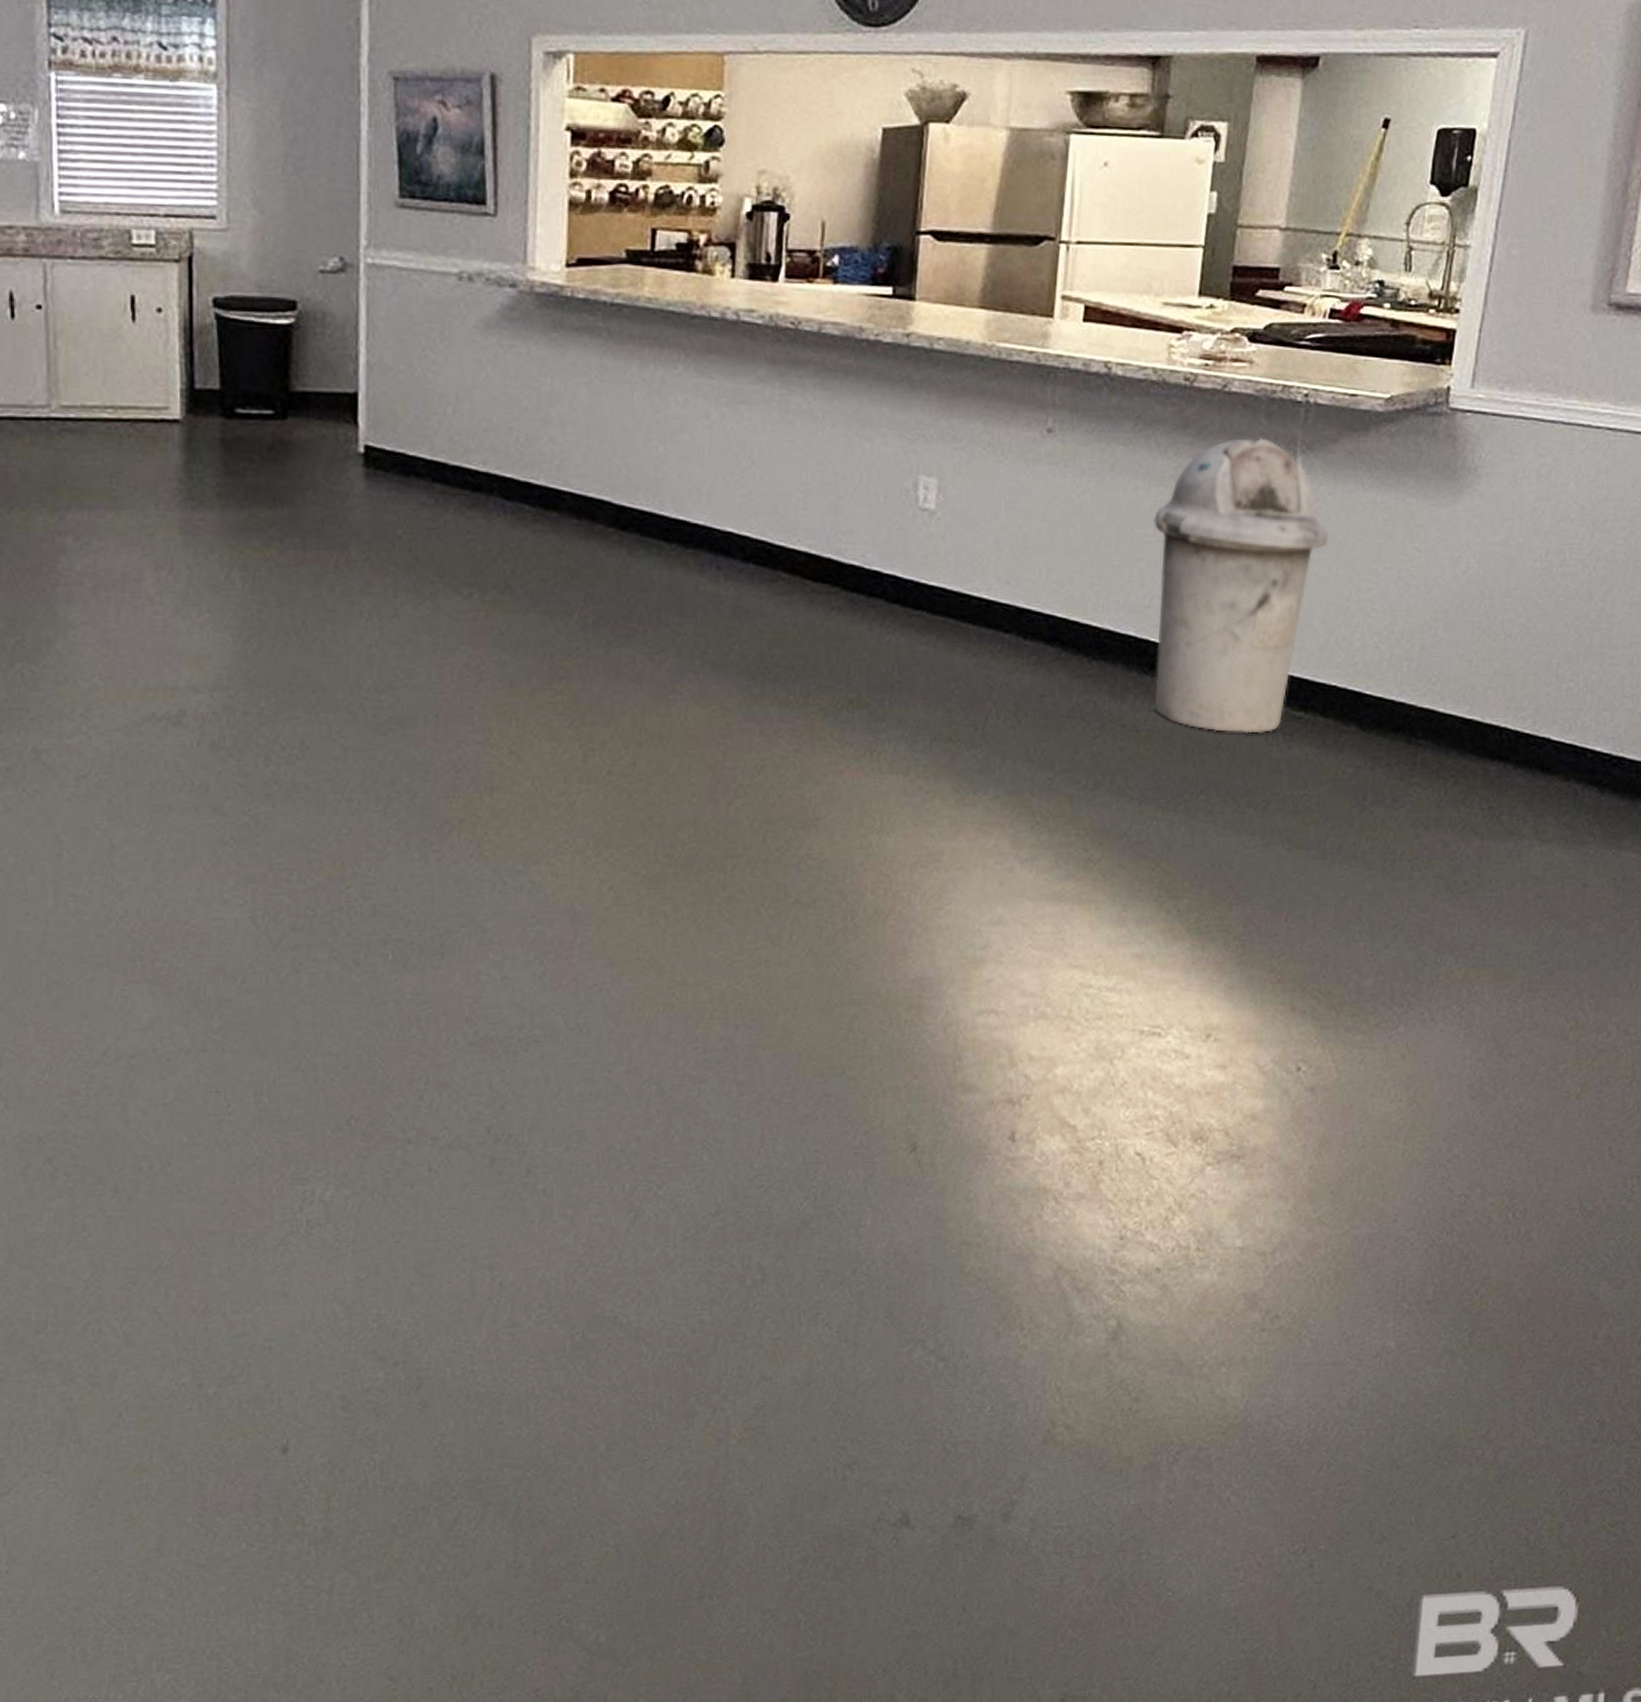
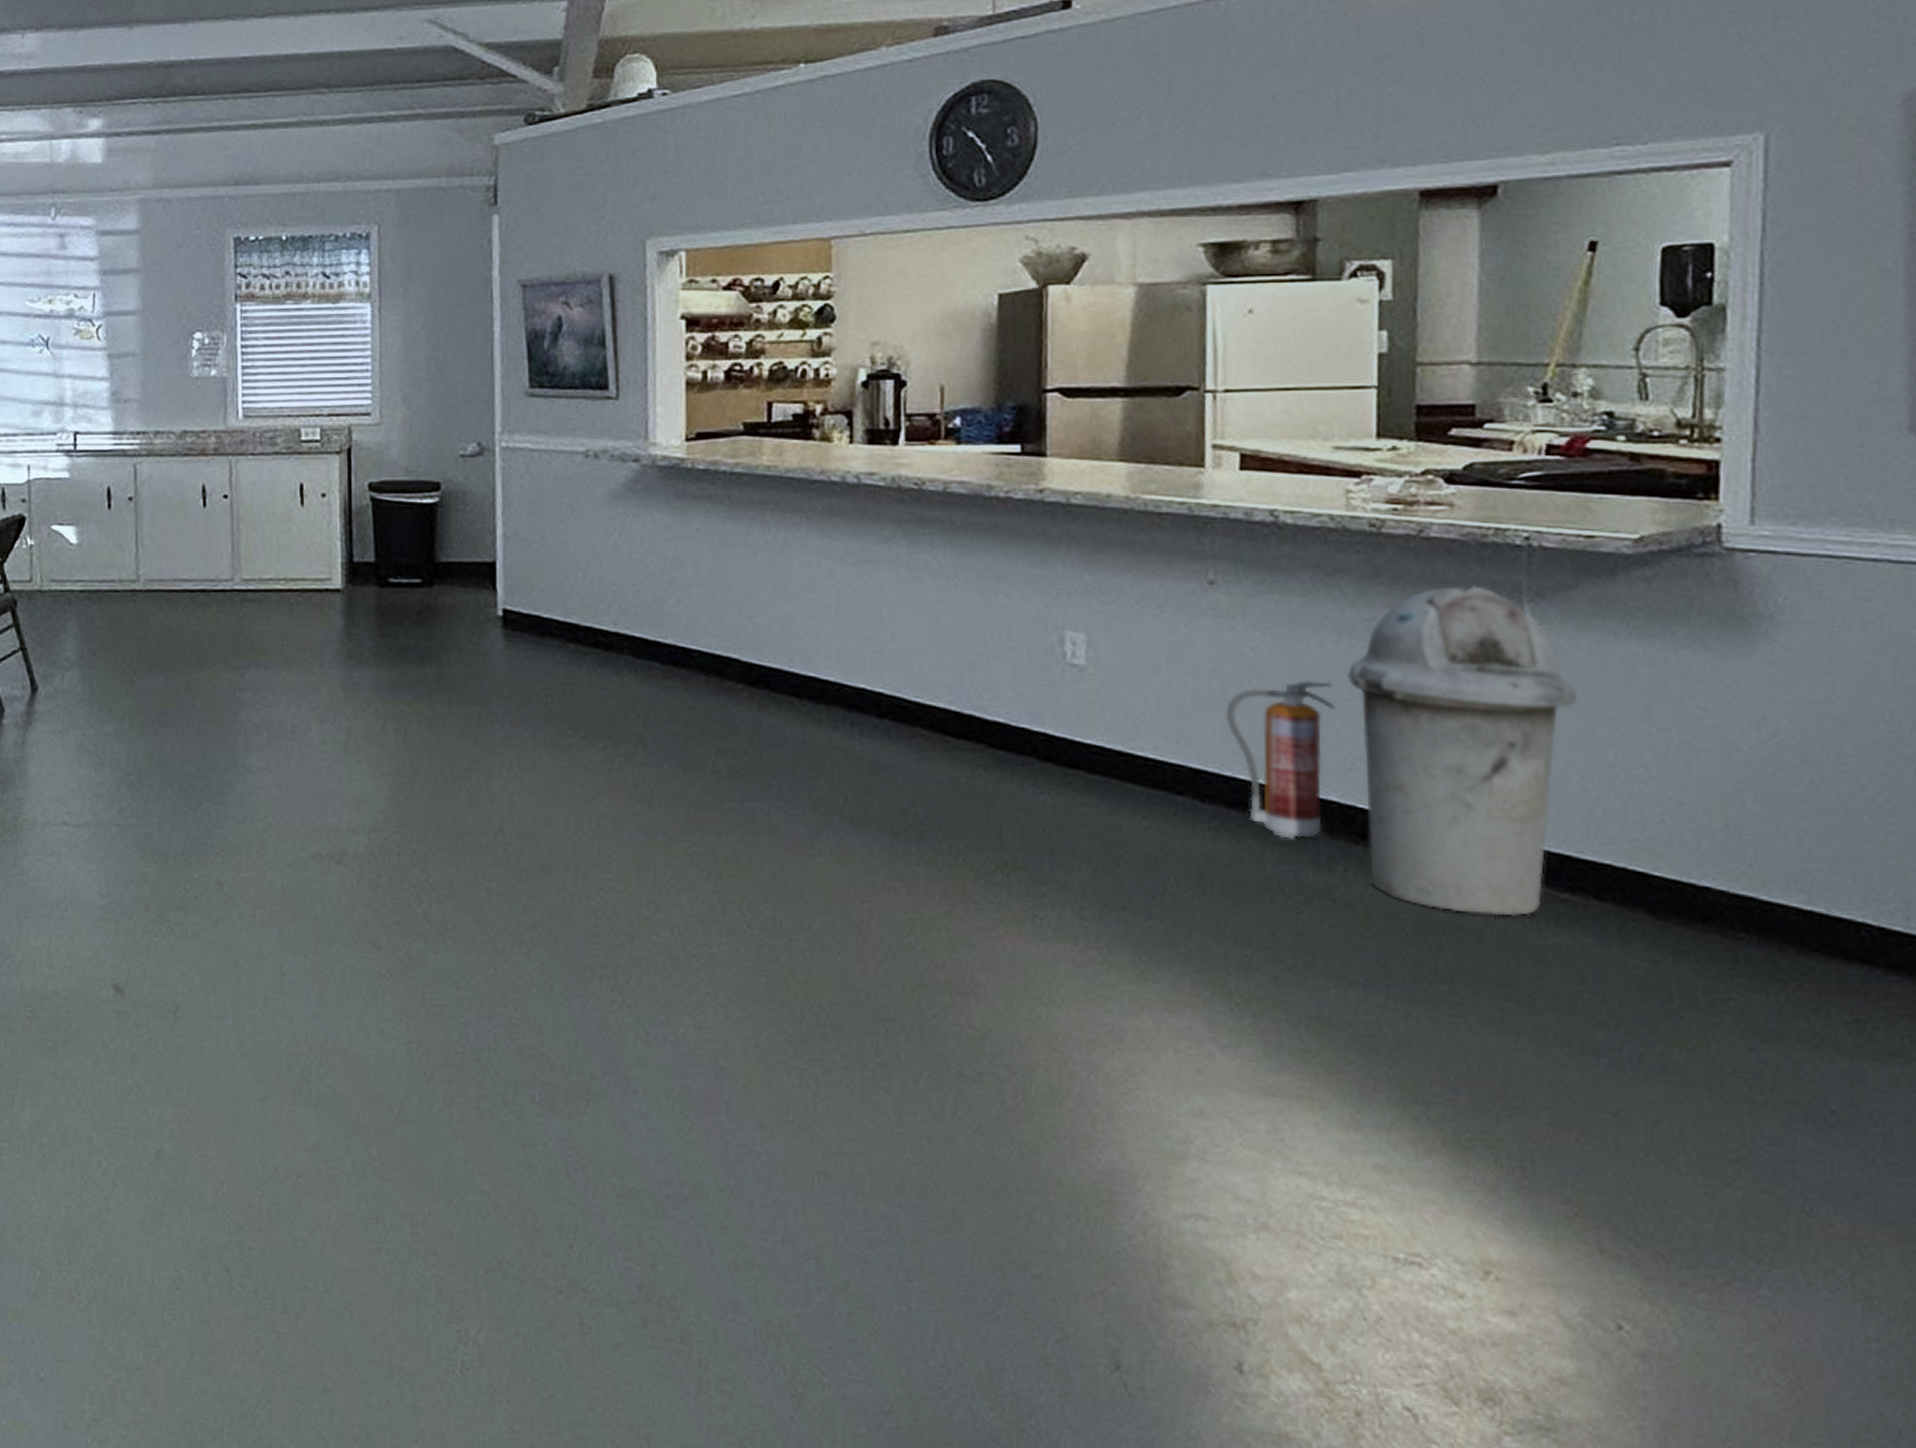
fire extinguisher: none [1051,523,1141,671] -> present [1225,679,1336,839]

